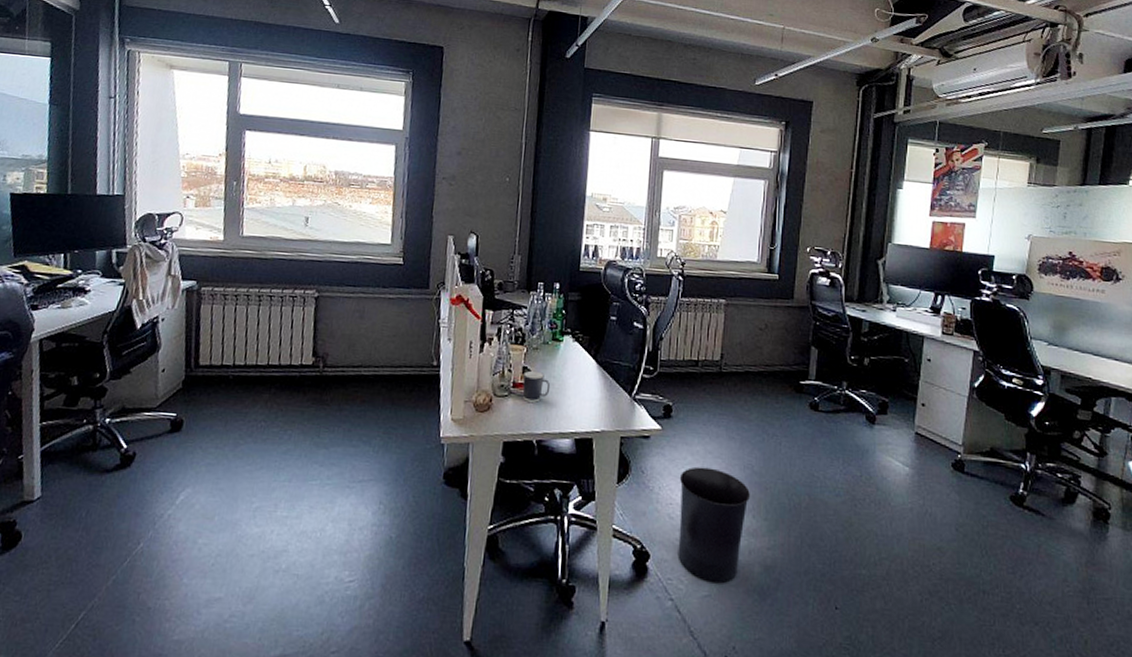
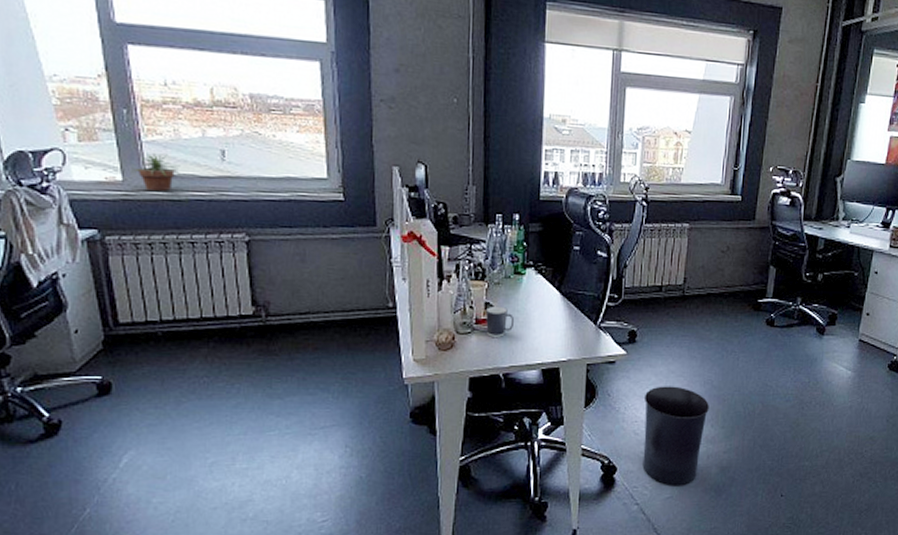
potted plant: none [231,218,271,250] -> present [131,153,182,191]

